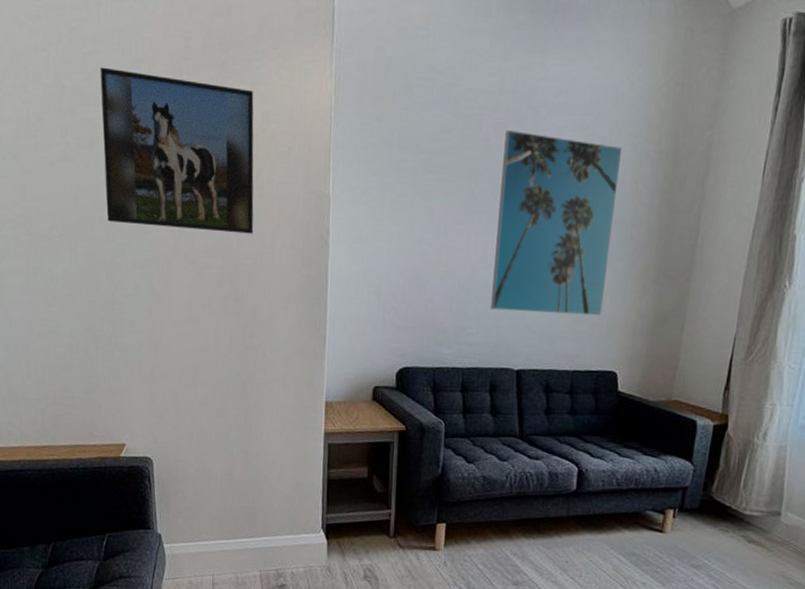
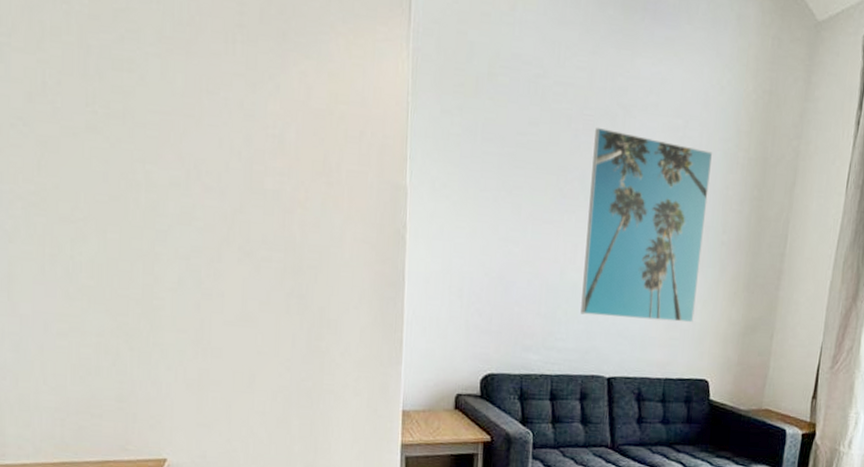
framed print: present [100,67,254,234] -> none [135,27,321,225]

